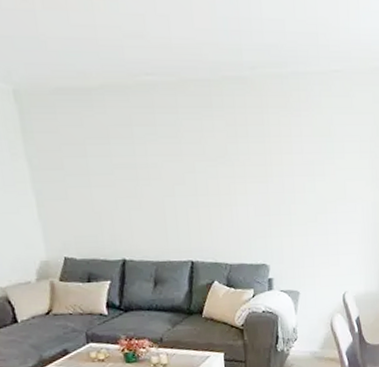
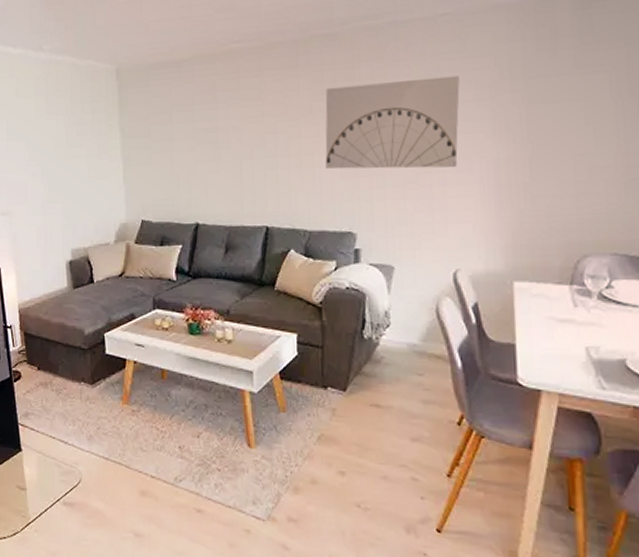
wall art: none [239,129,348,209] -> present [325,75,460,169]

